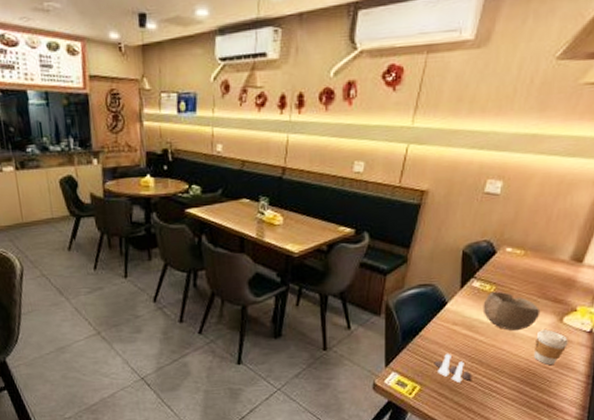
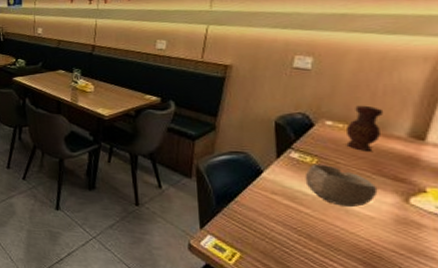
salt and pepper shaker set: present [434,353,472,383] -> none [254,222,301,255]
vase: none [521,230,555,276] -> present [345,105,384,151]
coffee cup: present [533,329,568,366] -> none [375,209,421,251]

